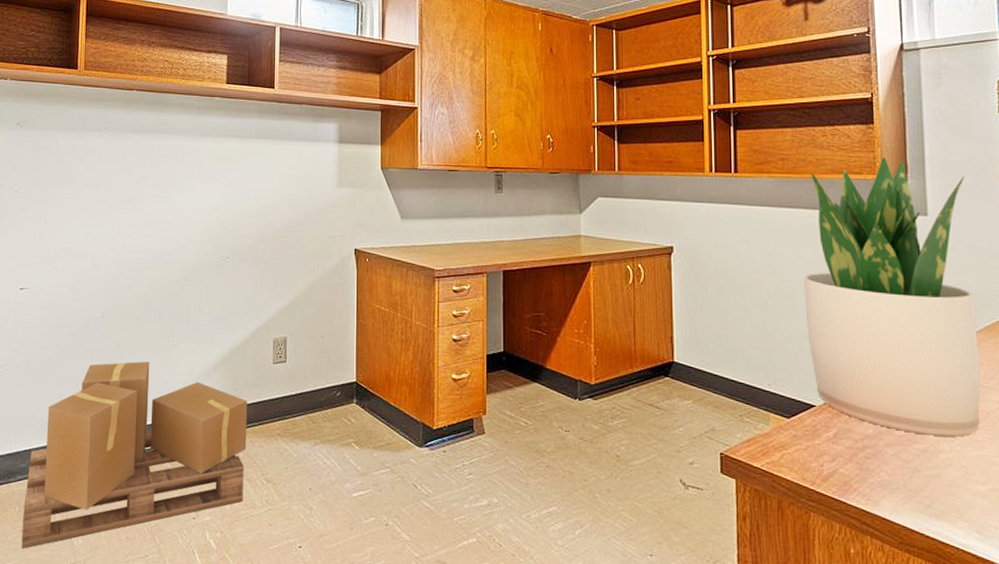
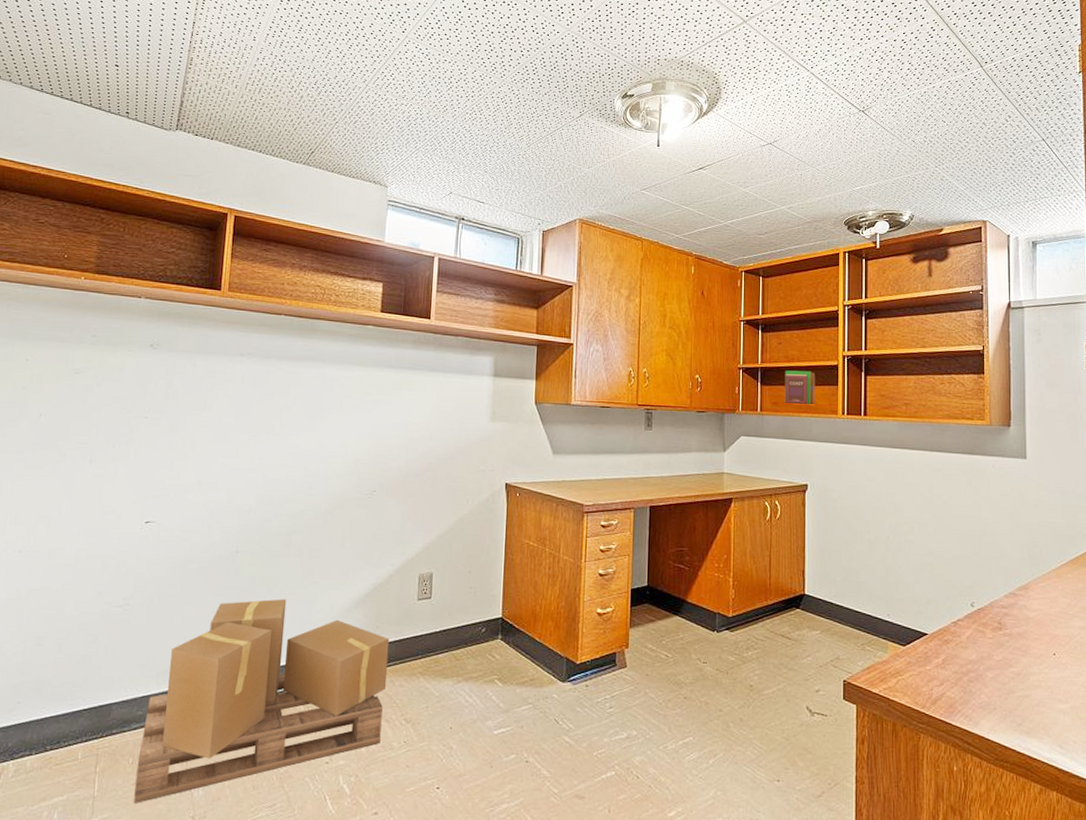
books: none [644,127,679,163] -> present [784,370,816,405]
planter: present [804,157,981,437] -> none [921,404,1066,660]

